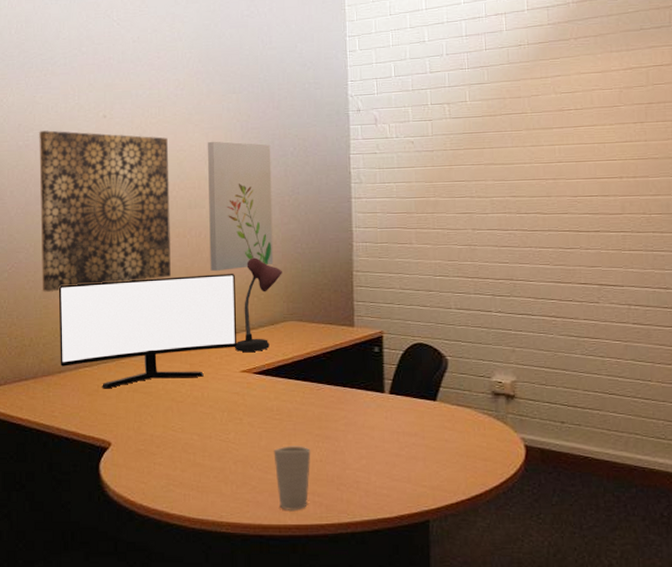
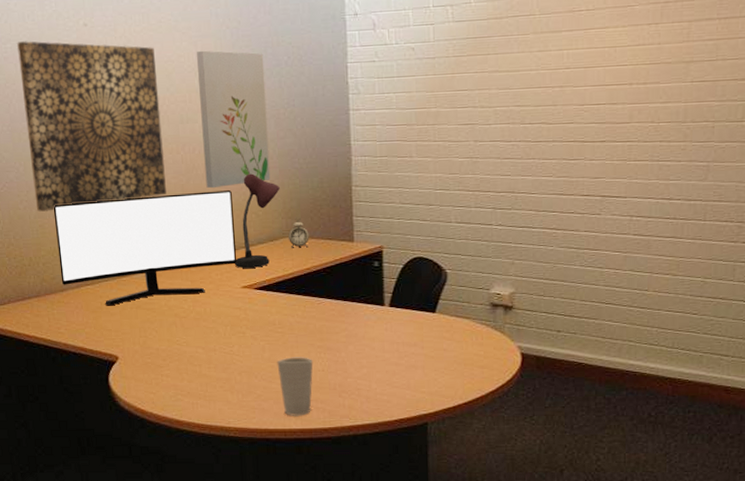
alarm clock: none [289,301,310,332] -> present [288,217,309,248]

